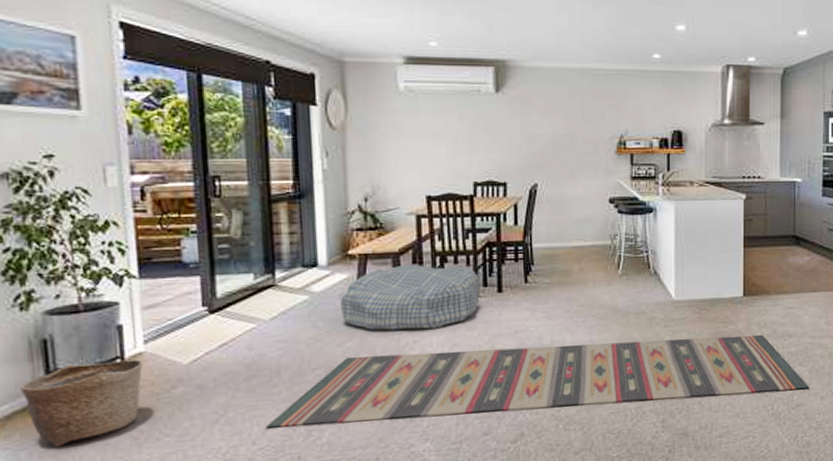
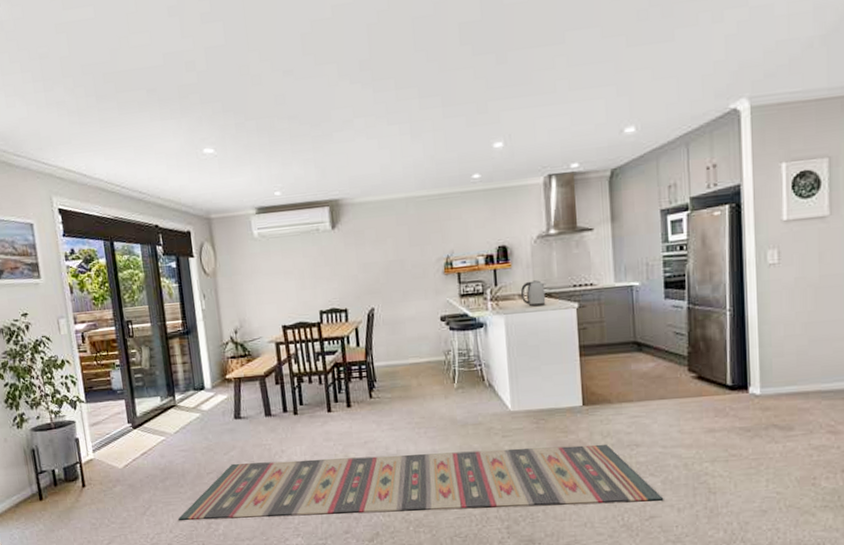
basket: present [20,359,144,448] -> none [22,464,94,529]
dog bed: present [341,264,480,331] -> none [223,384,332,442]
kettle: none [693,168,716,195] -> present [521,280,546,307]

